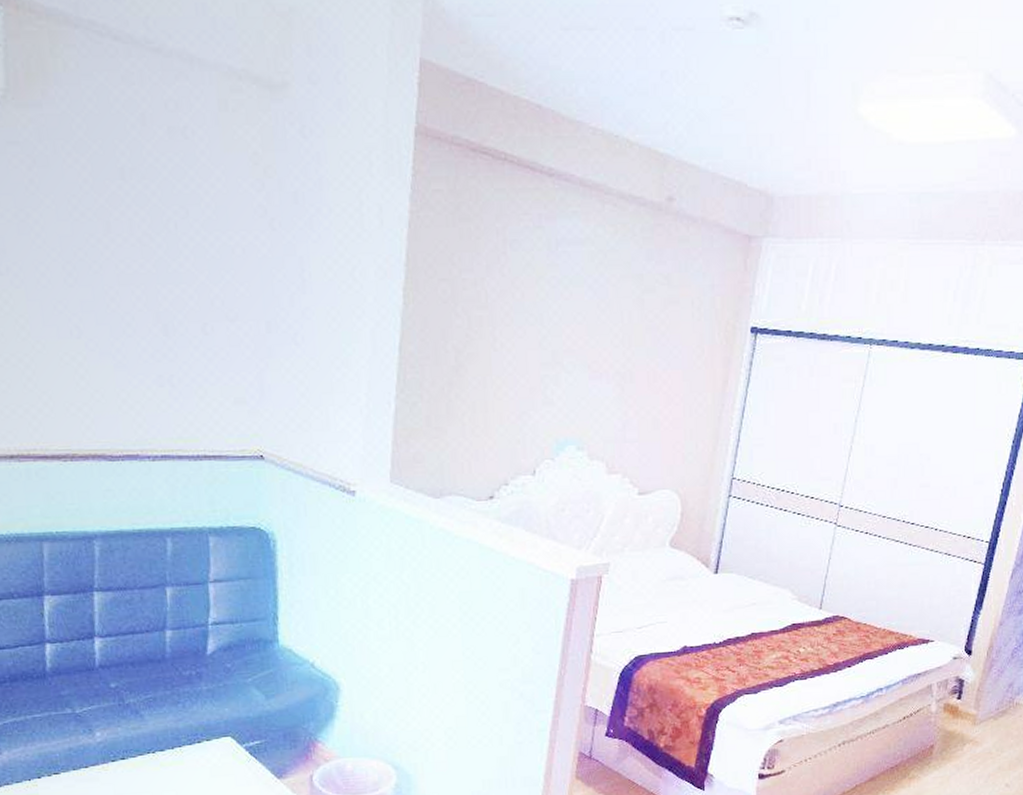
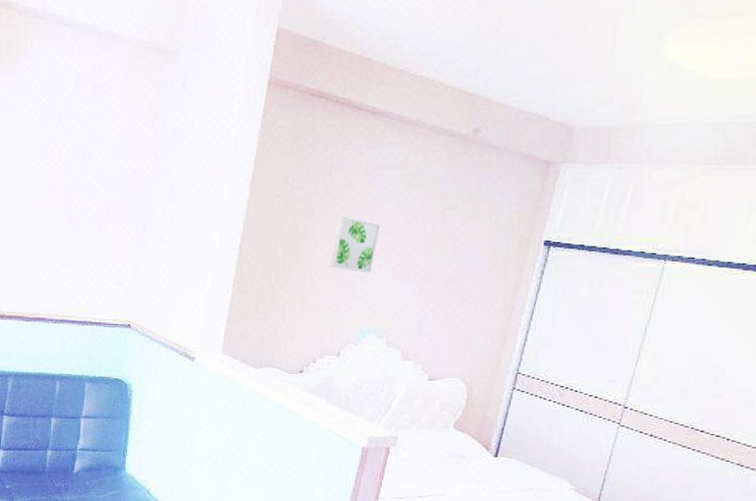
wall art: none [513,304,571,374] -> present [329,216,381,274]

